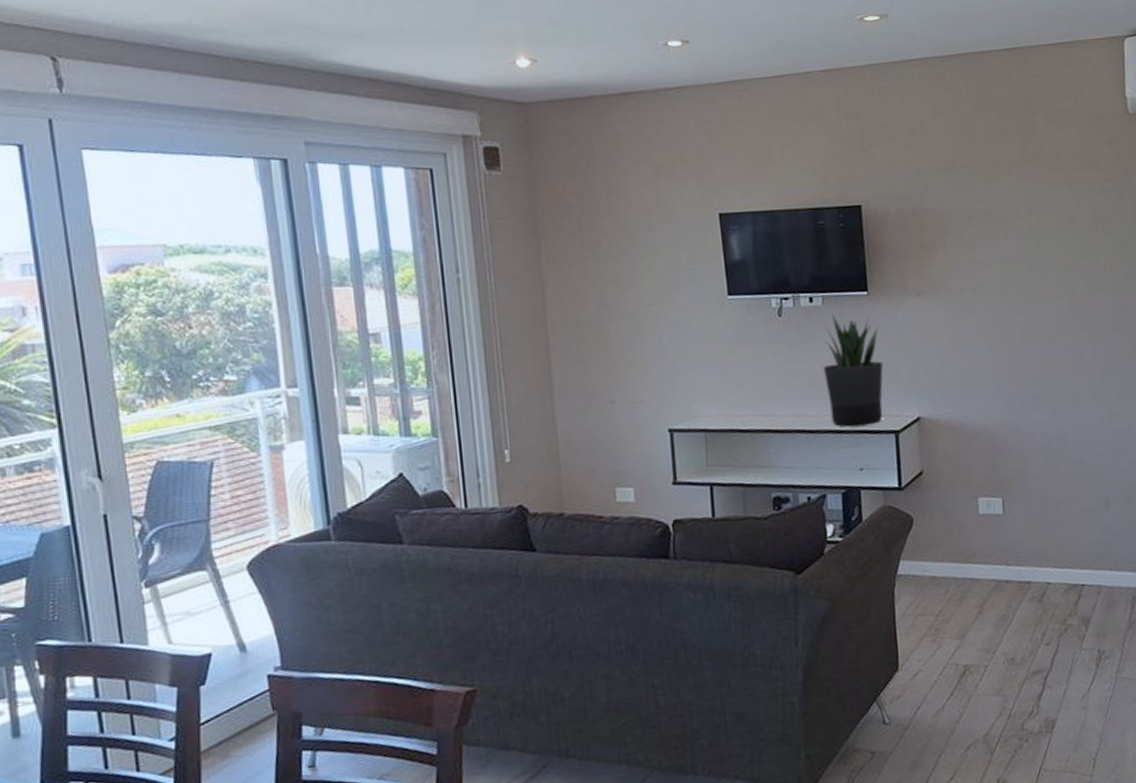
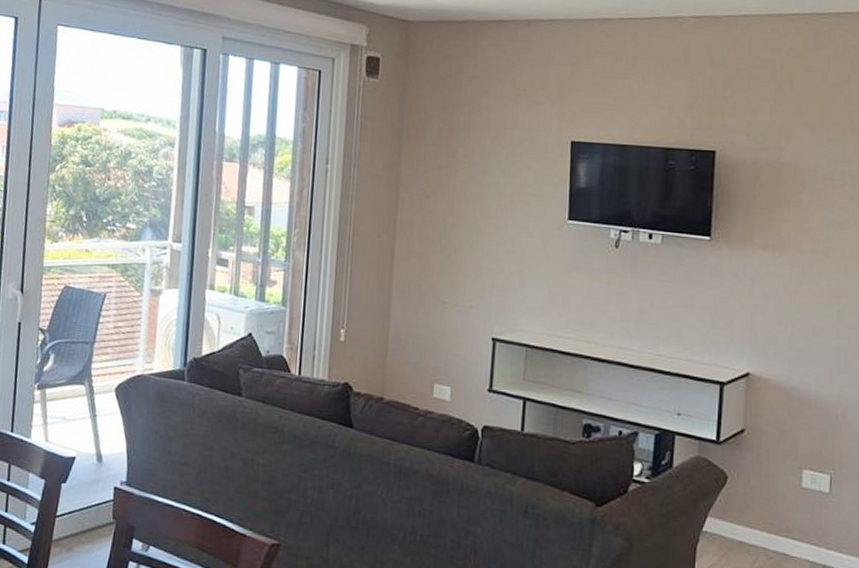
planter: present [824,312,884,426] -> none [654,252,718,371]

